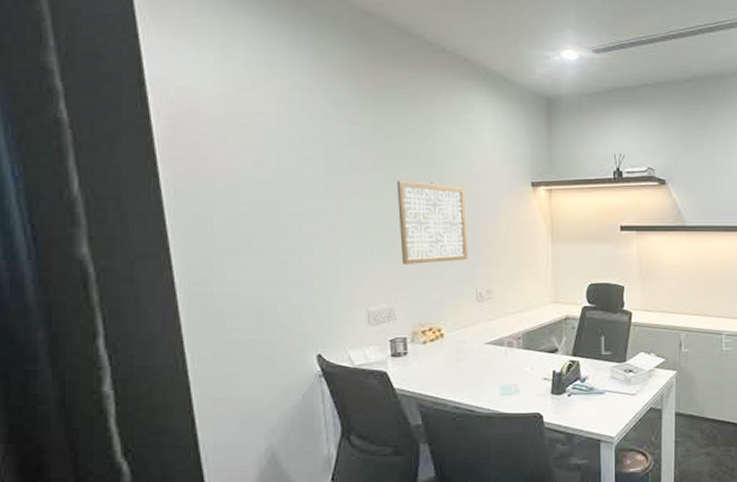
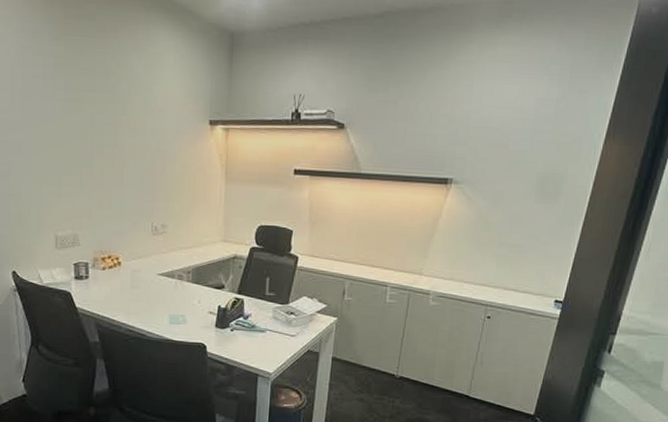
wall art: present [397,180,469,264] -> none [84,112,147,195]

